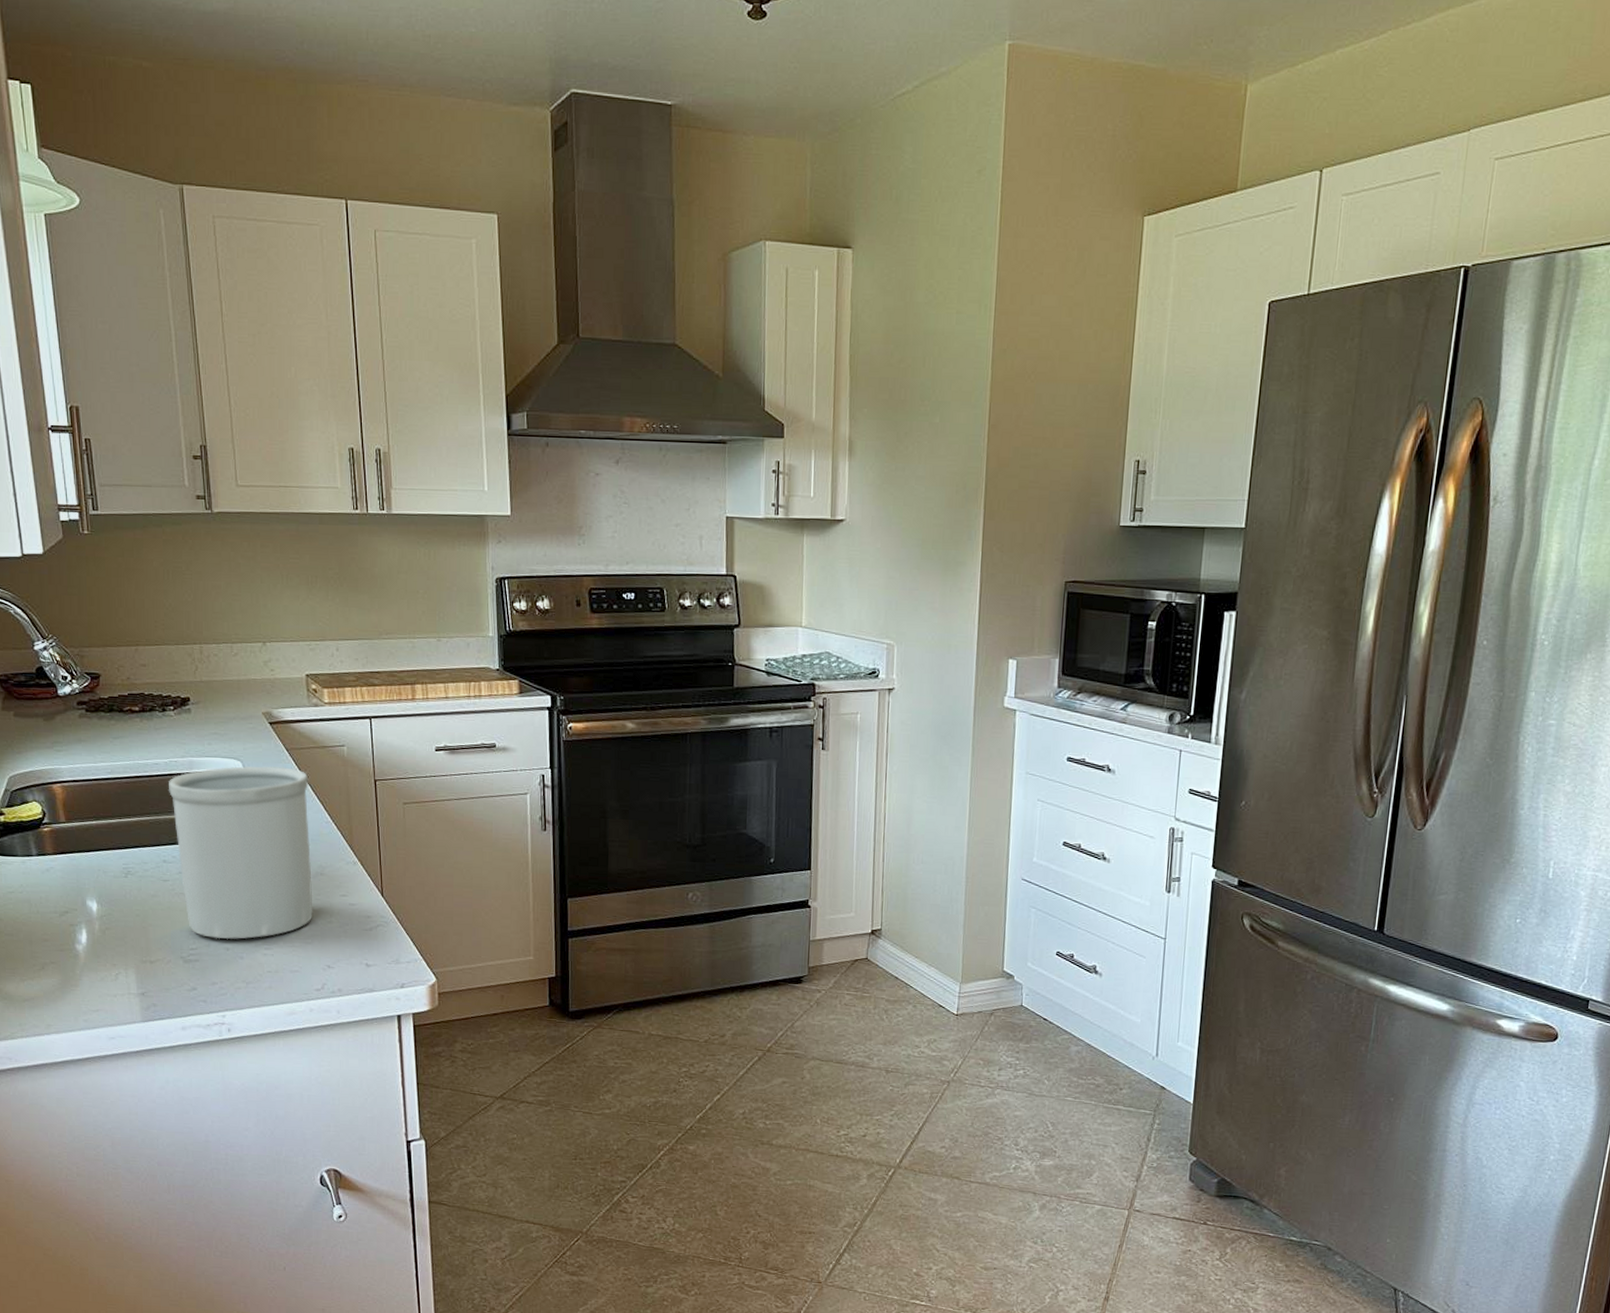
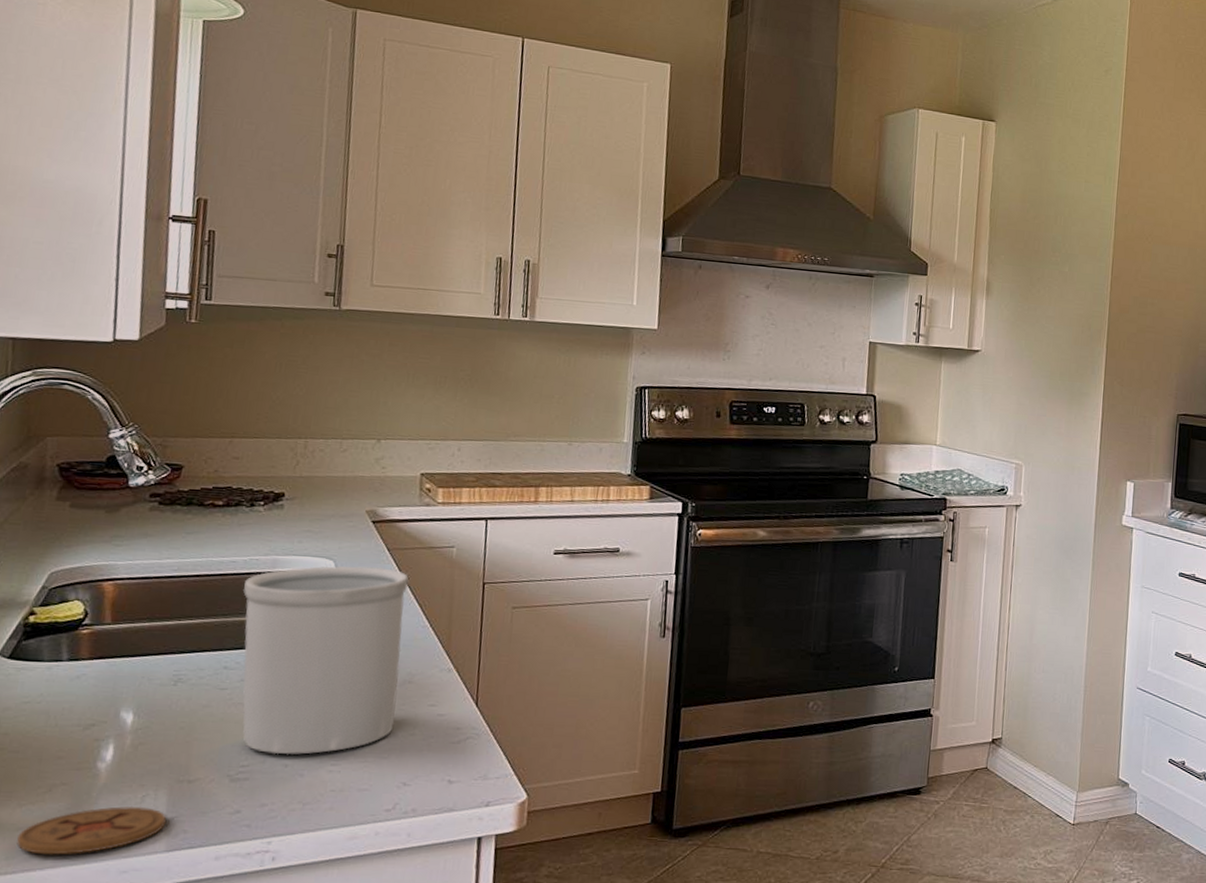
coaster: none [25,982,139,1023] -> present [16,806,167,855]

